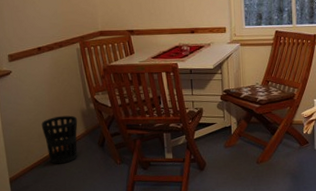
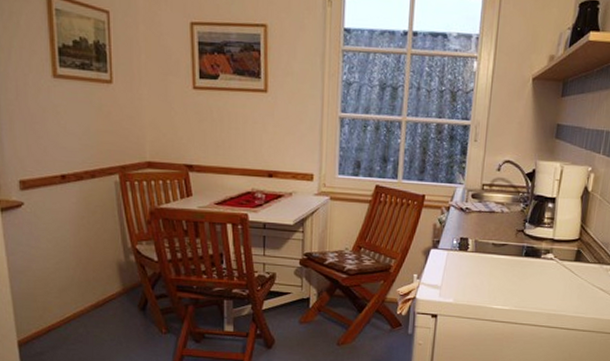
wastebasket: present [41,115,78,164] -> none [63,267,112,328]

